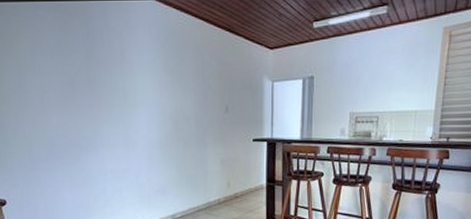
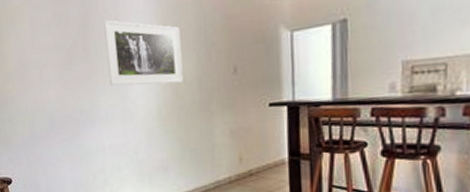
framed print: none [109,53,182,117] -> present [104,19,184,86]

